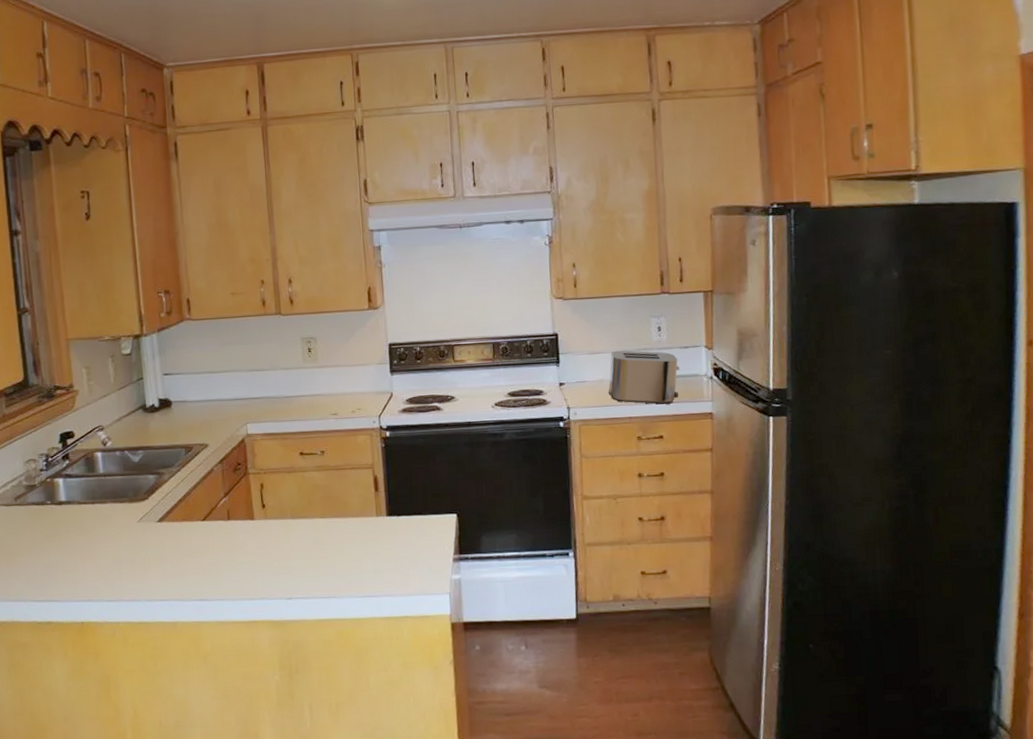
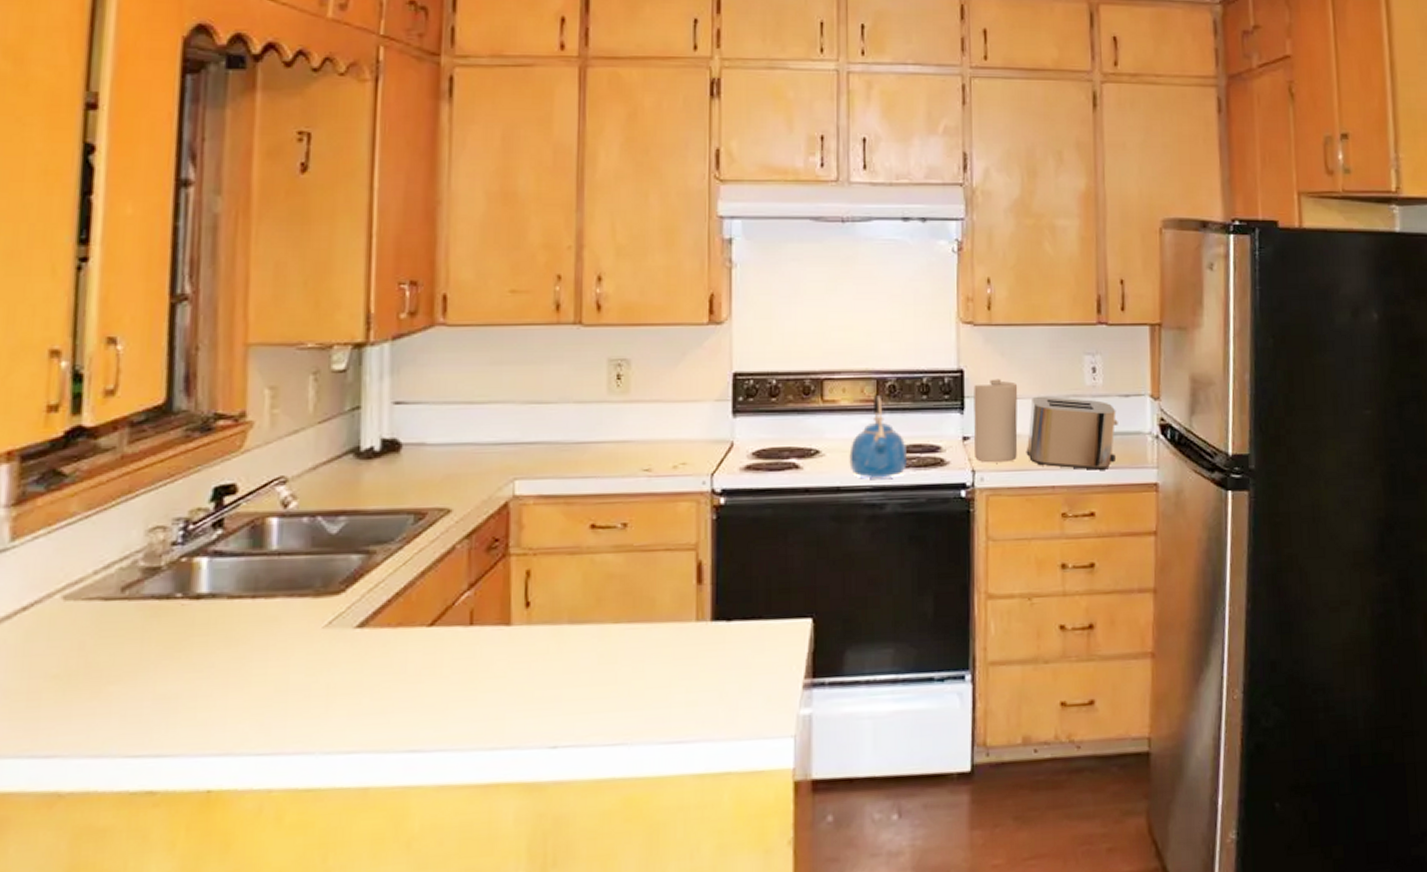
kettle: none [476,354,519,415] -> present [849,394,908,477]
paper towel holder: none [566,339,602,402] -> present [973,378,1018,463]

